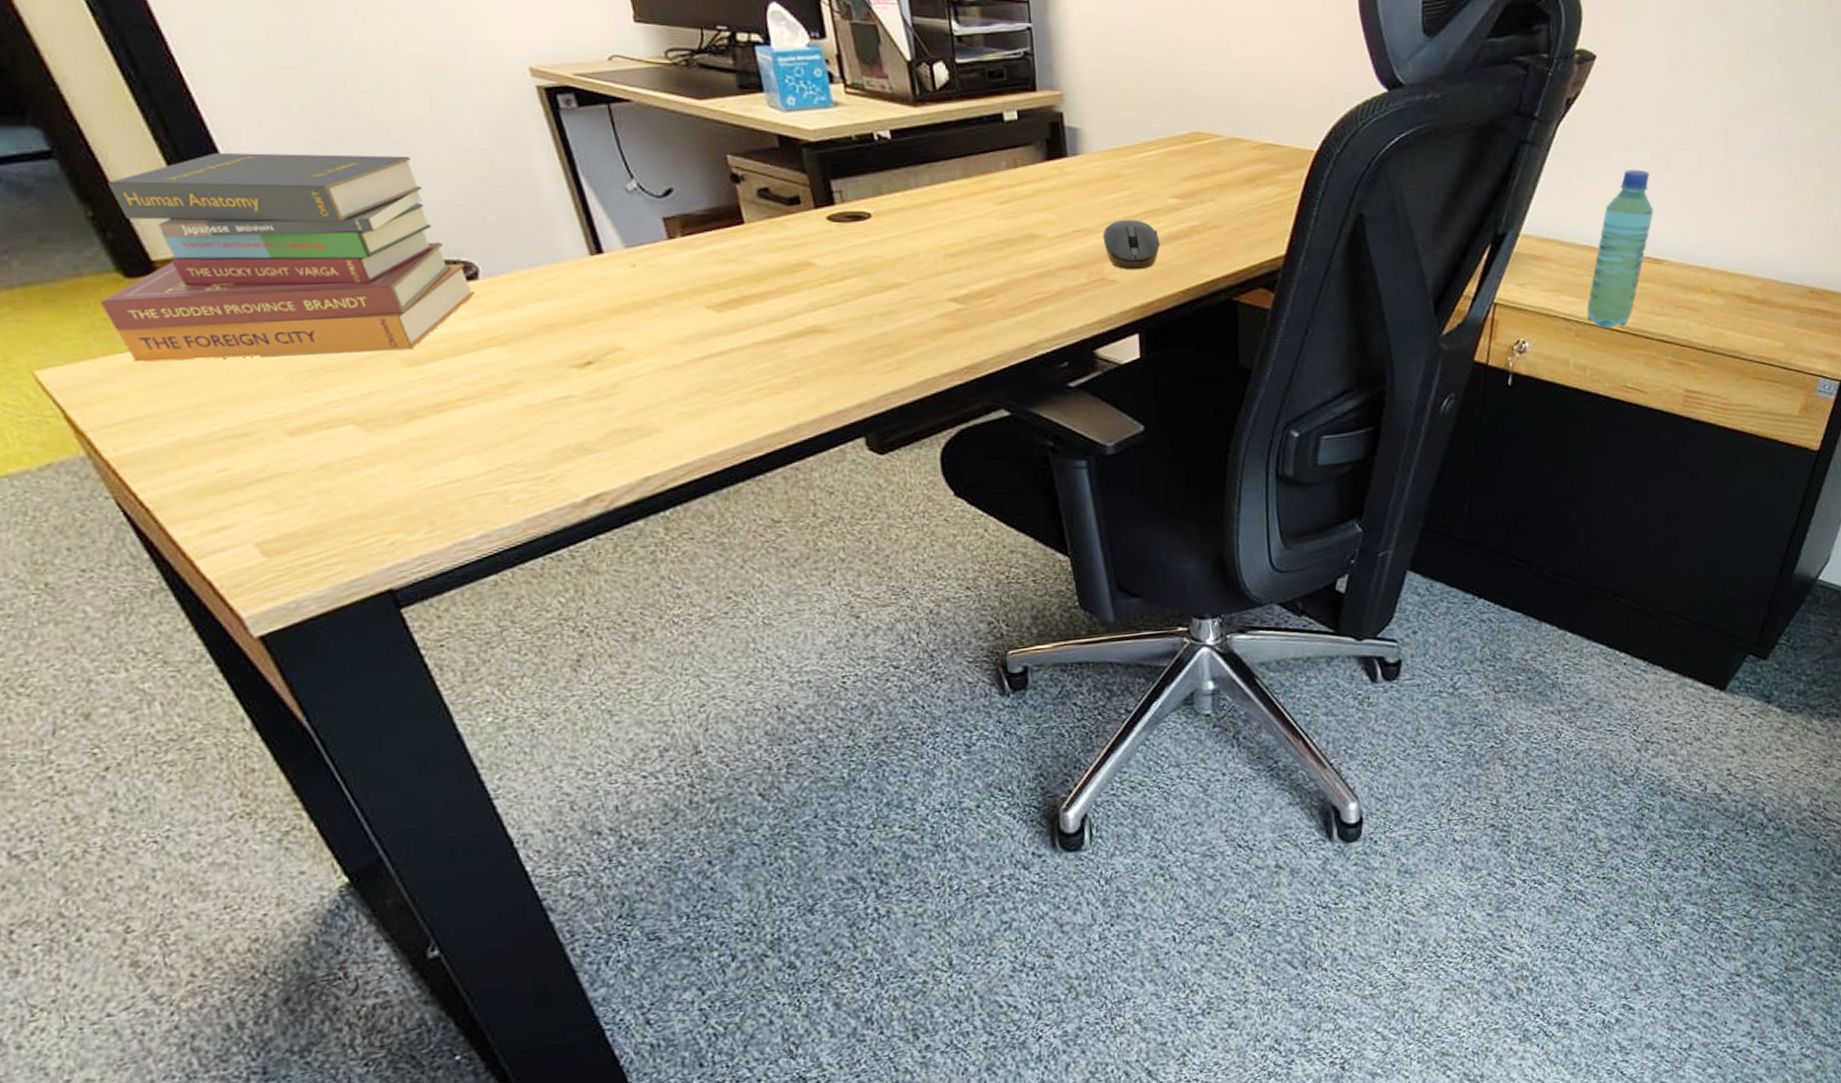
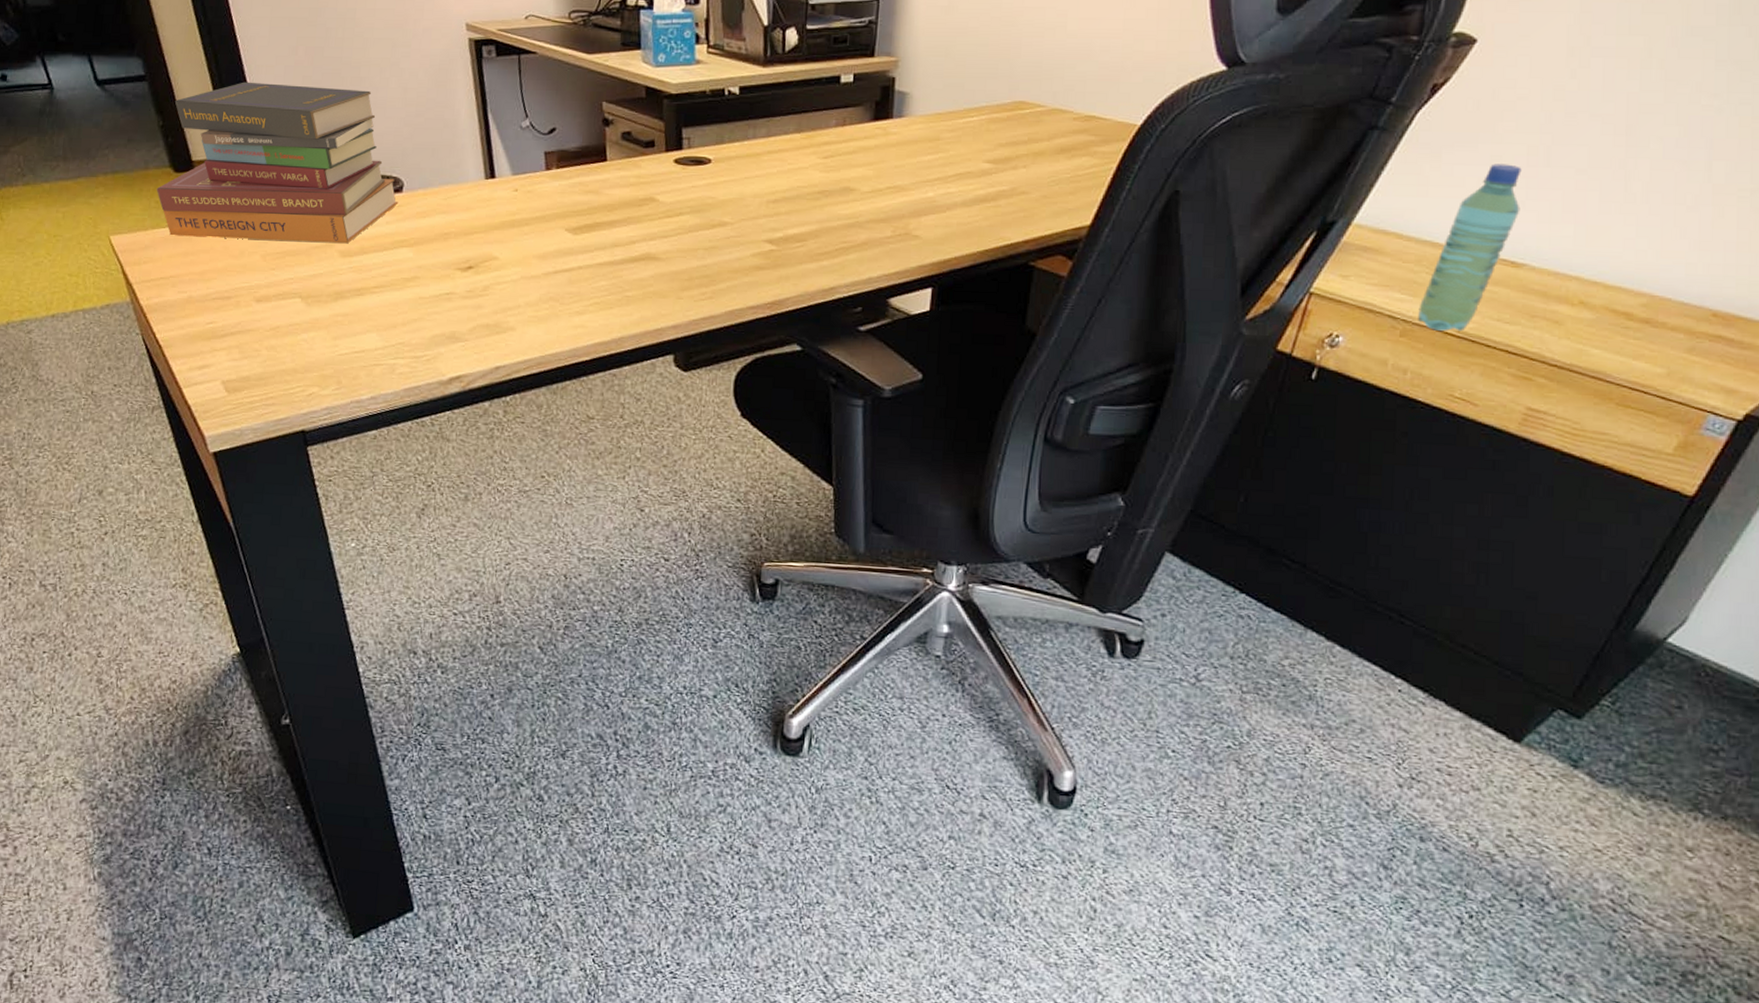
computer mouse: present [1102,219,1161,270] -> none [913,180,967,228]

